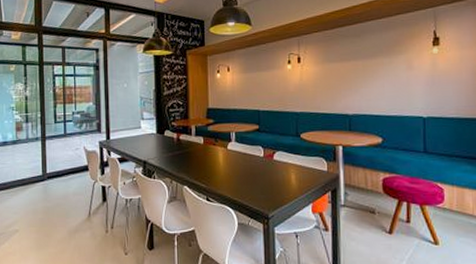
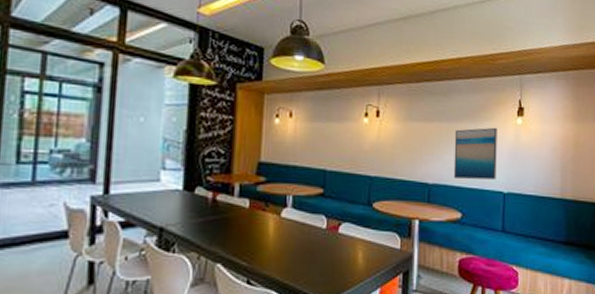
wall art: none [370,59,415,109] -> present [453,127,497,180]

